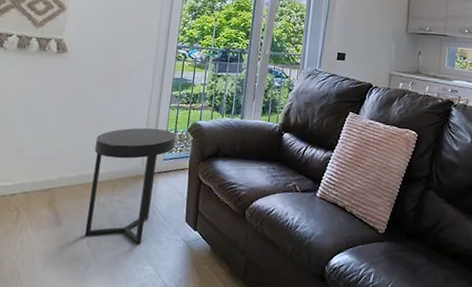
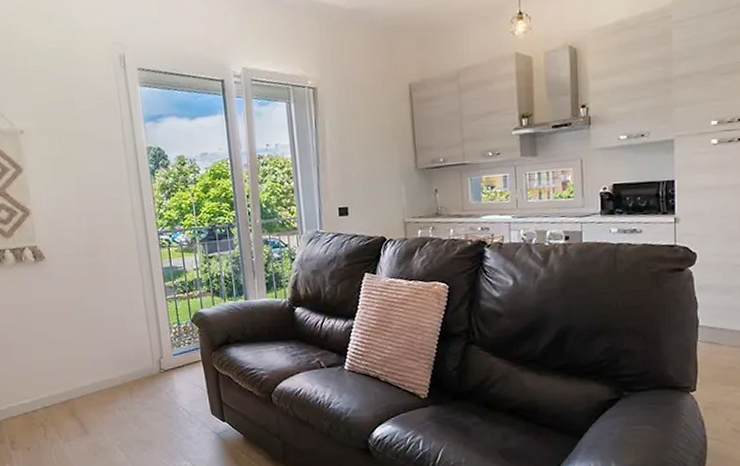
side table: present [84,128,176,245] -> none [99,324,182,443]

